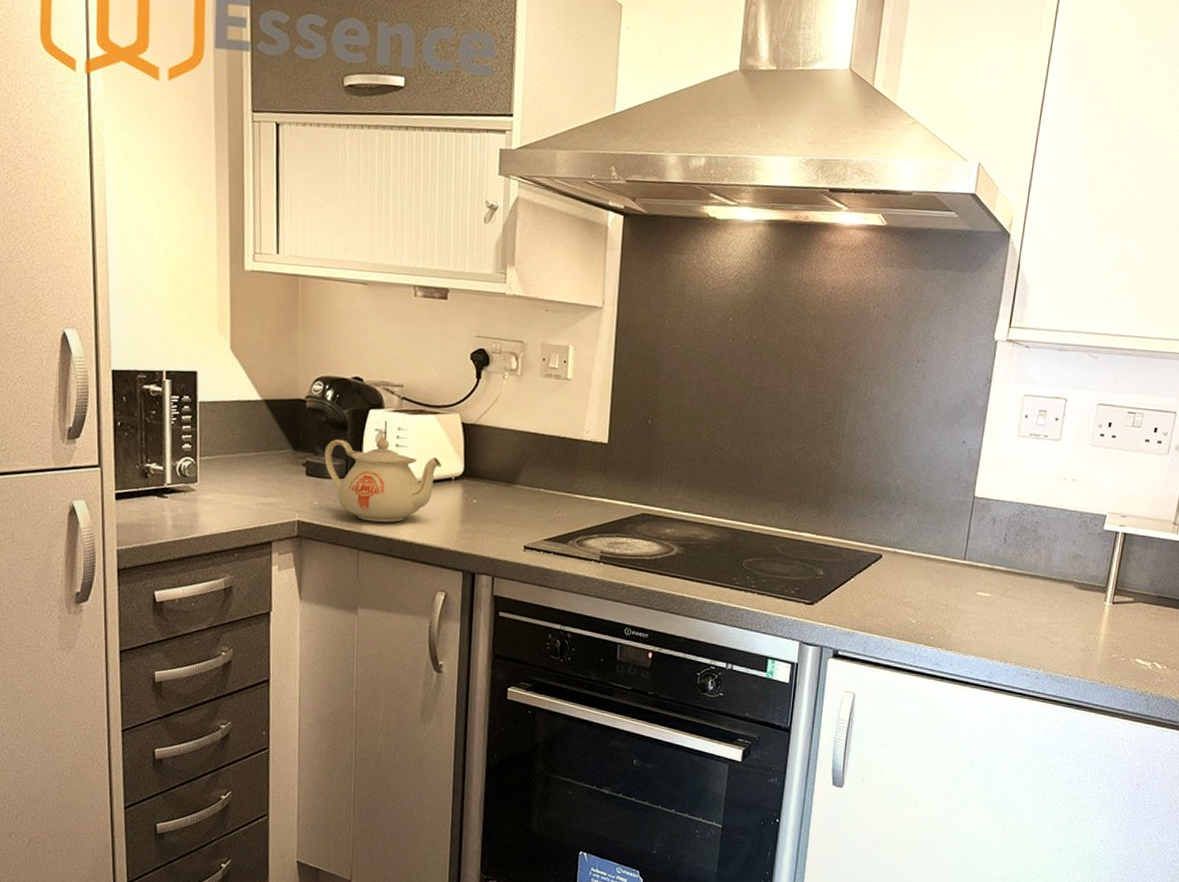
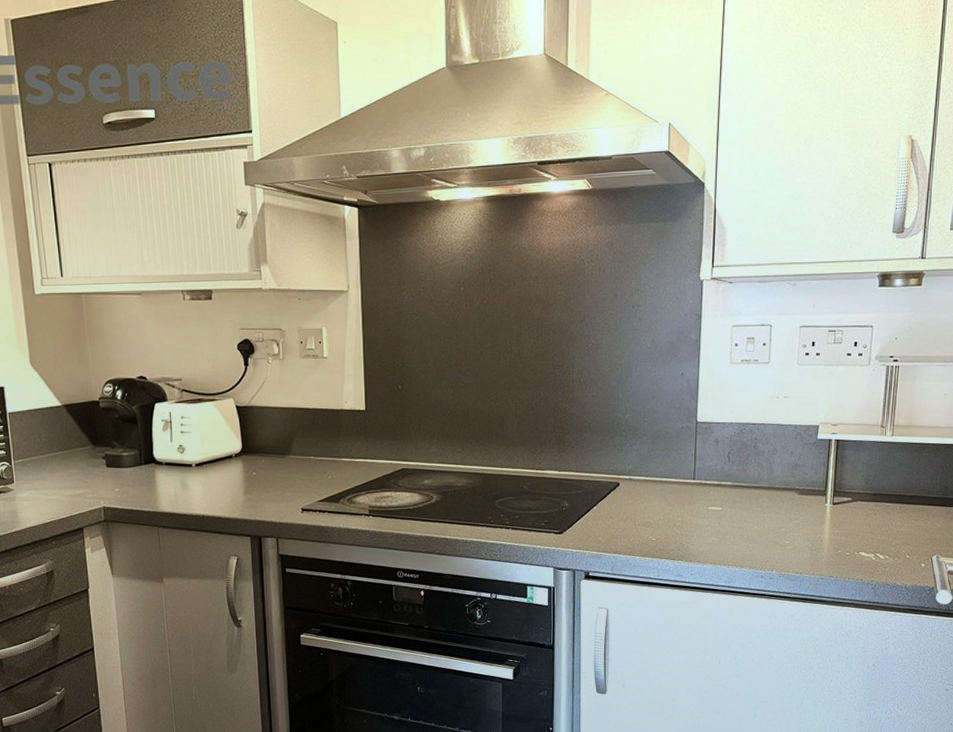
teapot: present [324,436,442,523] -> none [120,425,223,501]

